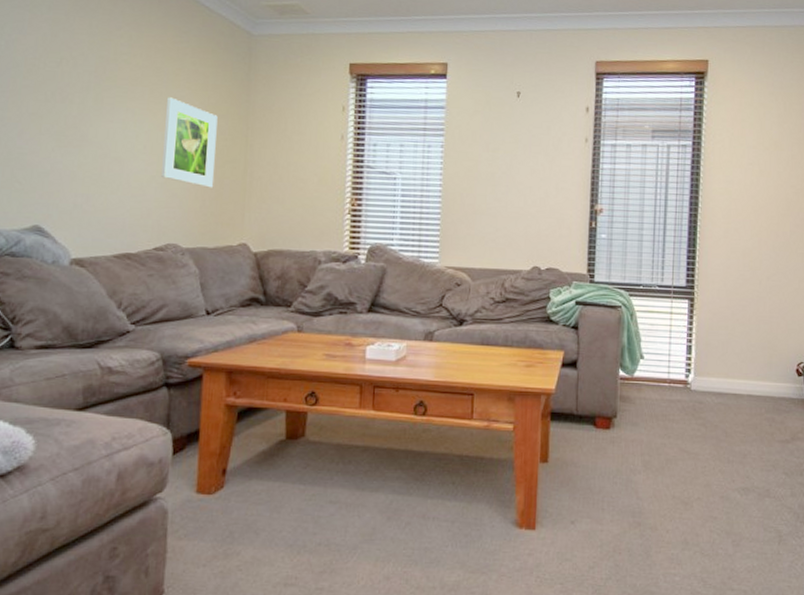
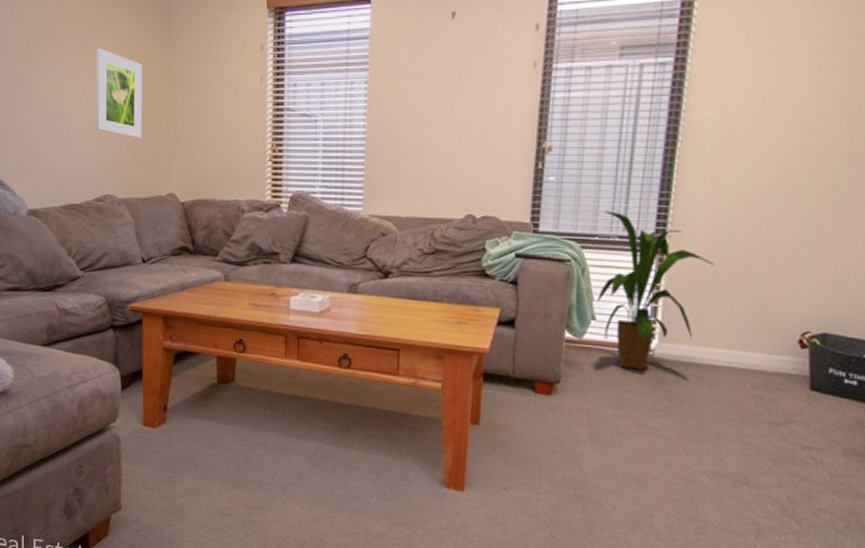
house plant: none [645,264,731,401] -> present [598,211,714,370]

